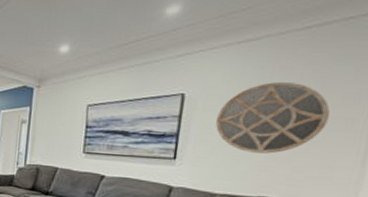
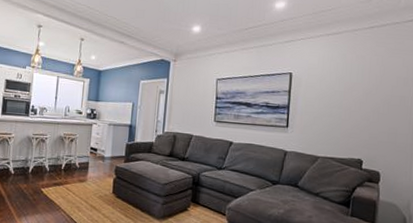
home mirror: present [216,82,330,154] -> none [316,67,390,123]

